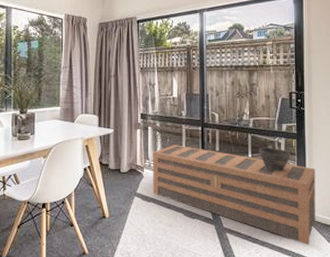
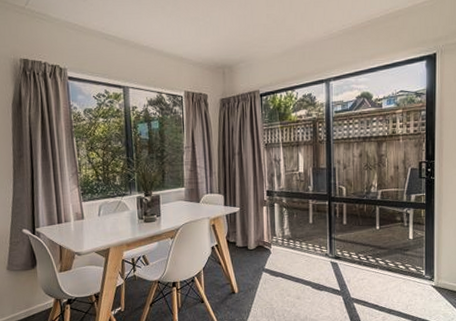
storage bench: present [153,145,316,245] -> none [280,220,444,311]
ceramic pot: present [259,147,291,172] -> none [387,218,419,243]

